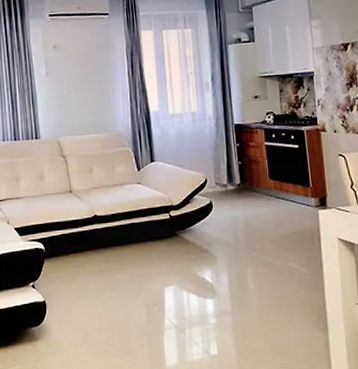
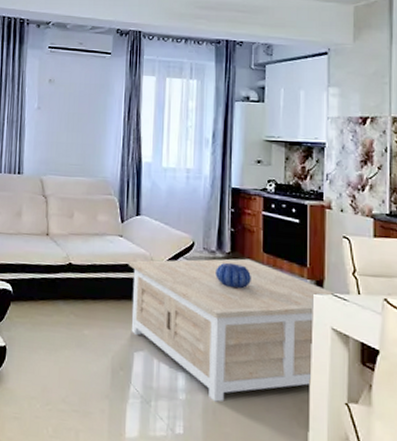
coffee table: none [148,187,338,321] -> present [128,258,336,402]
decorative bowl: none [229,193,262,216] -> present [216,262,251,289]

